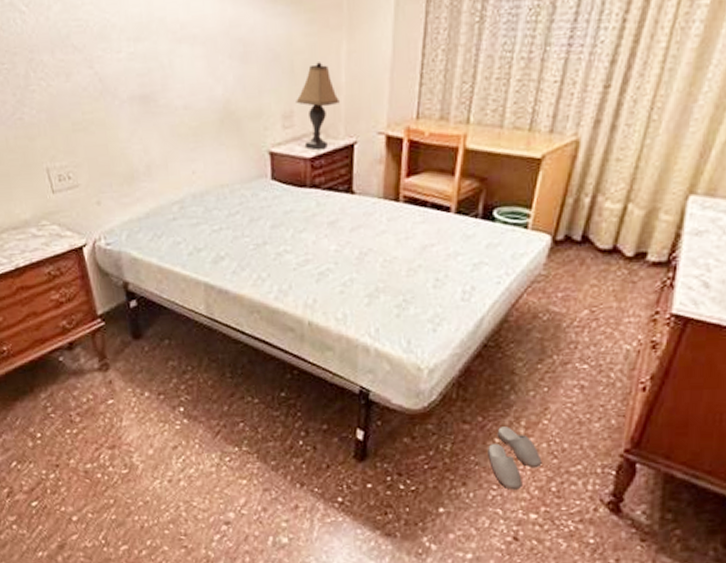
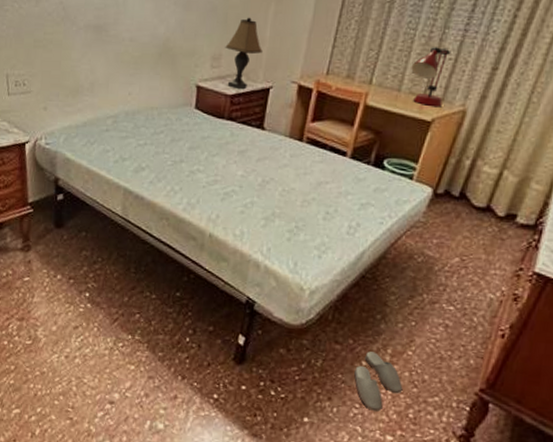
desk lamp: none [512,68,556,141] -> present [411,47,451,106]

